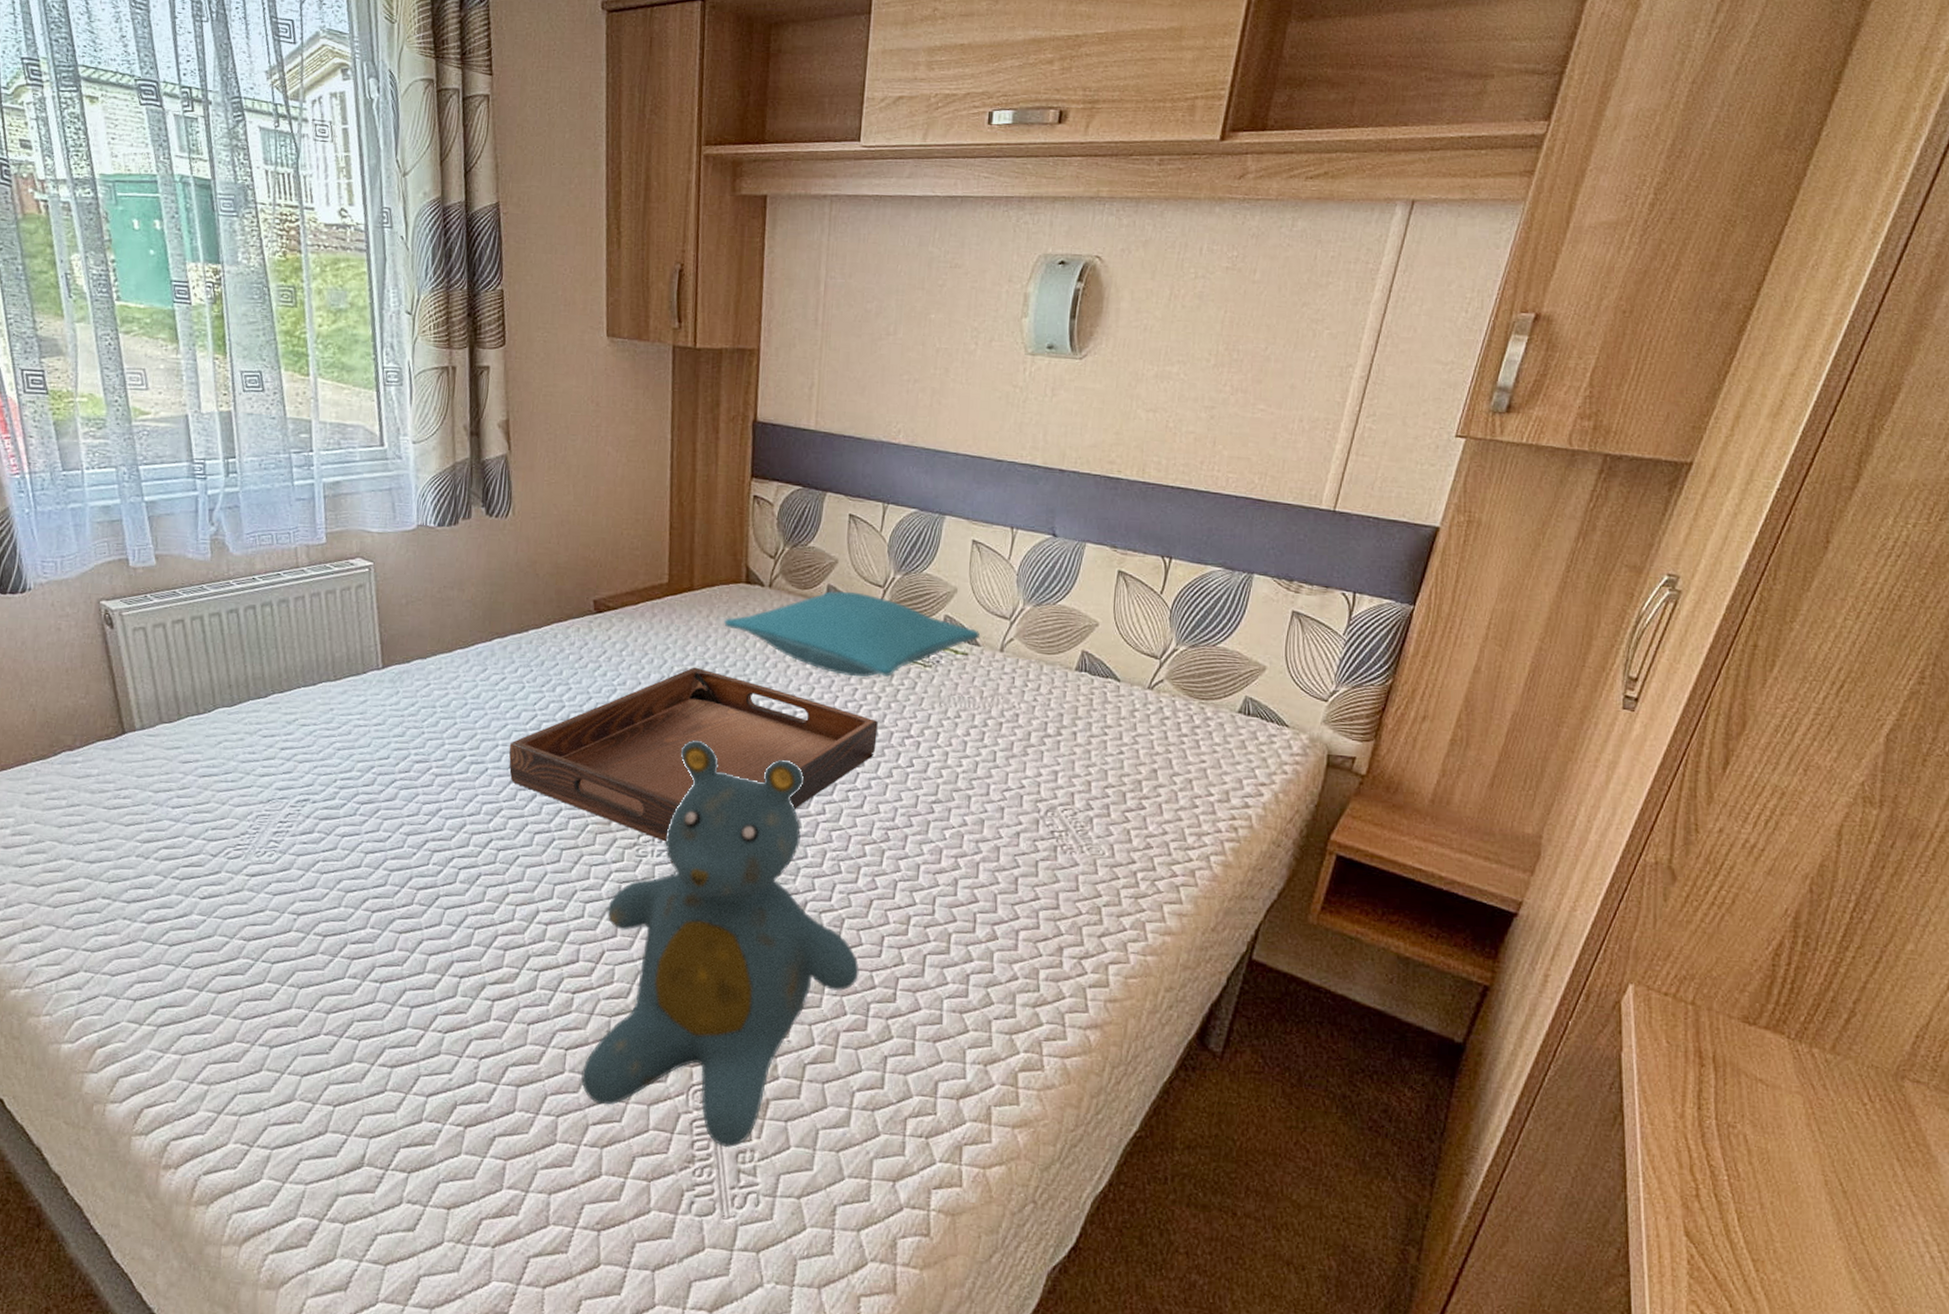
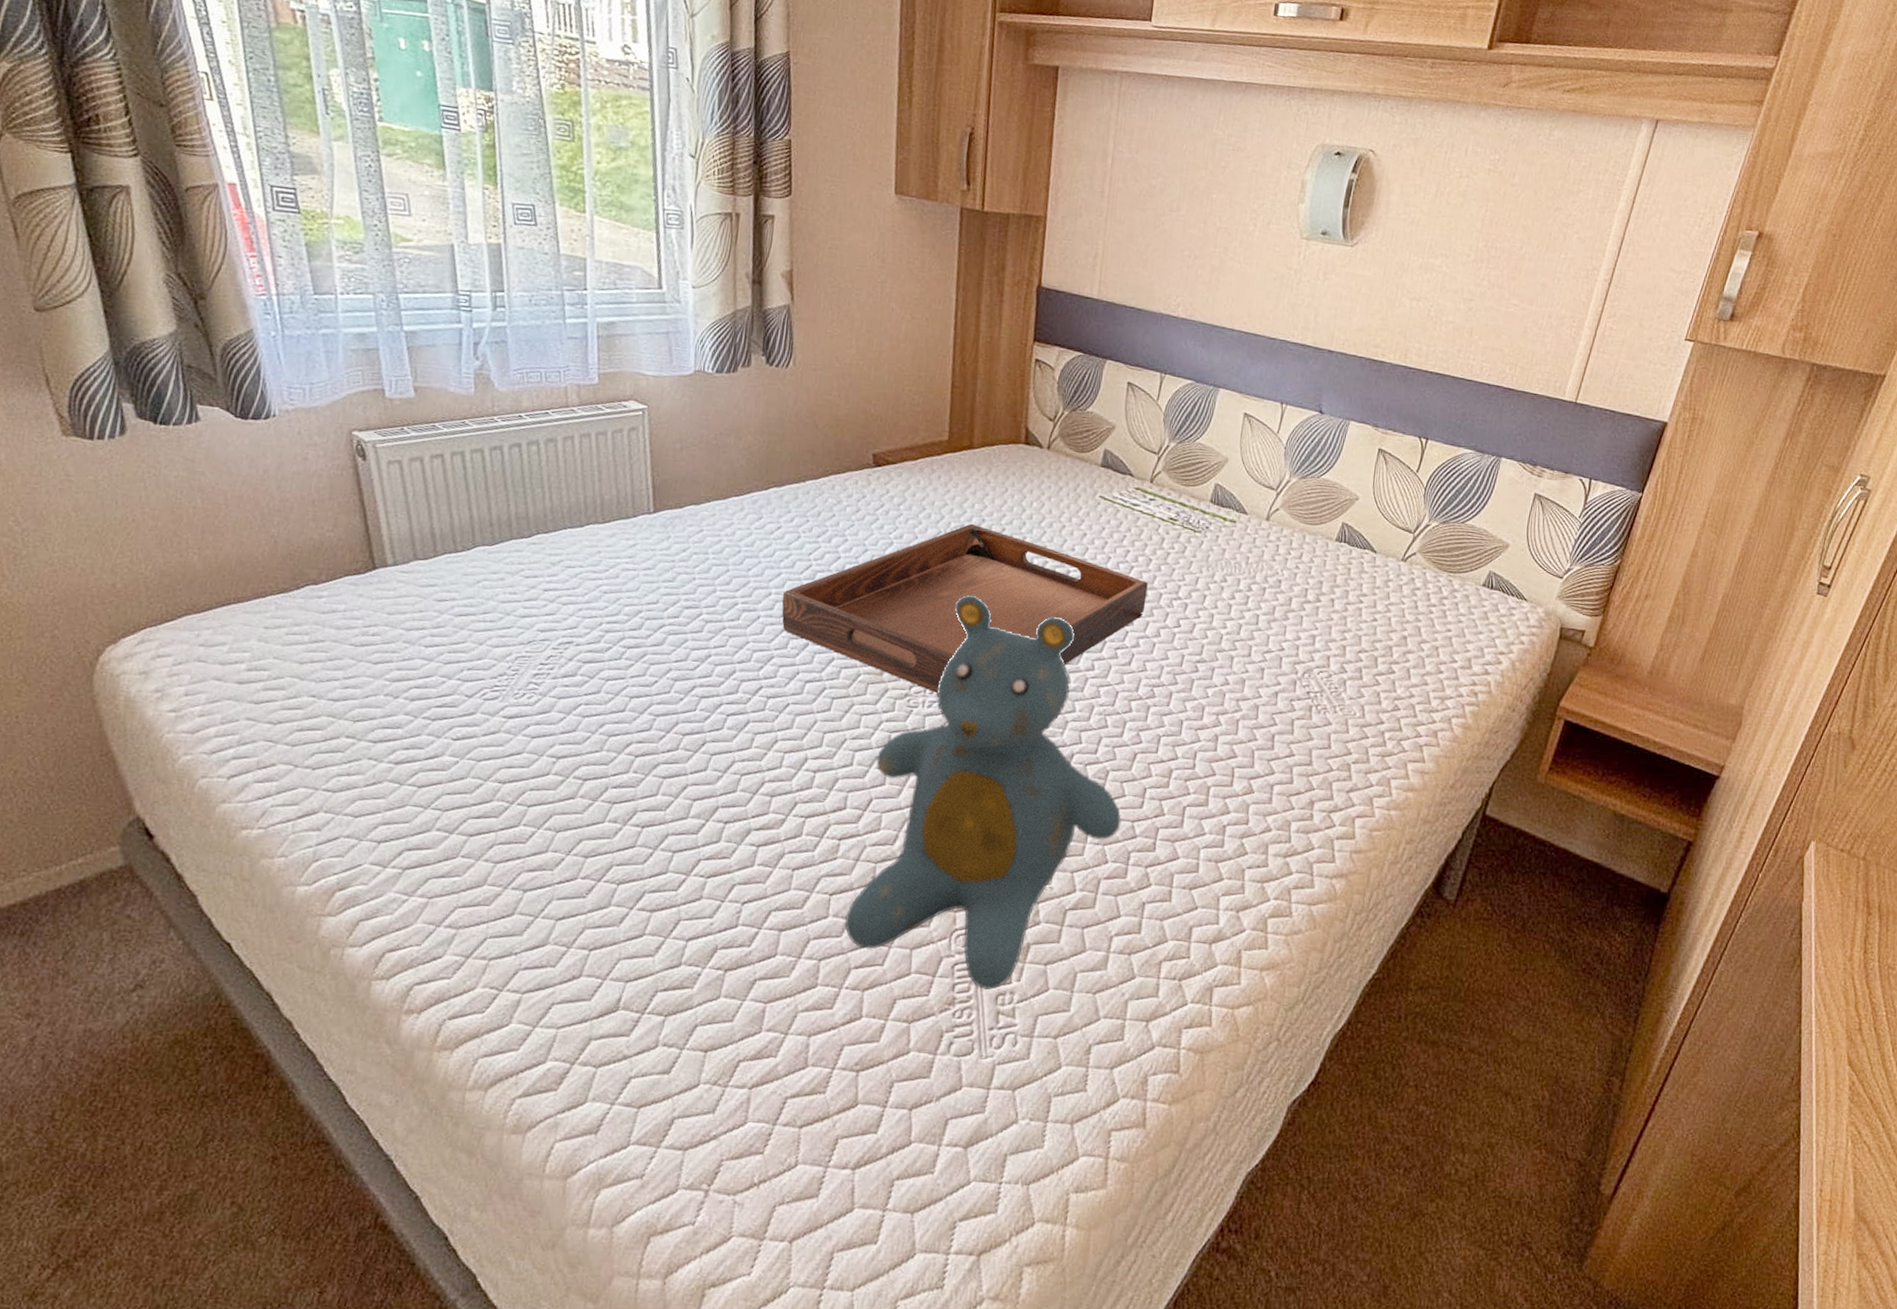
pillow: present [724,590,981,677] -> none [1002,455,1249,540]

